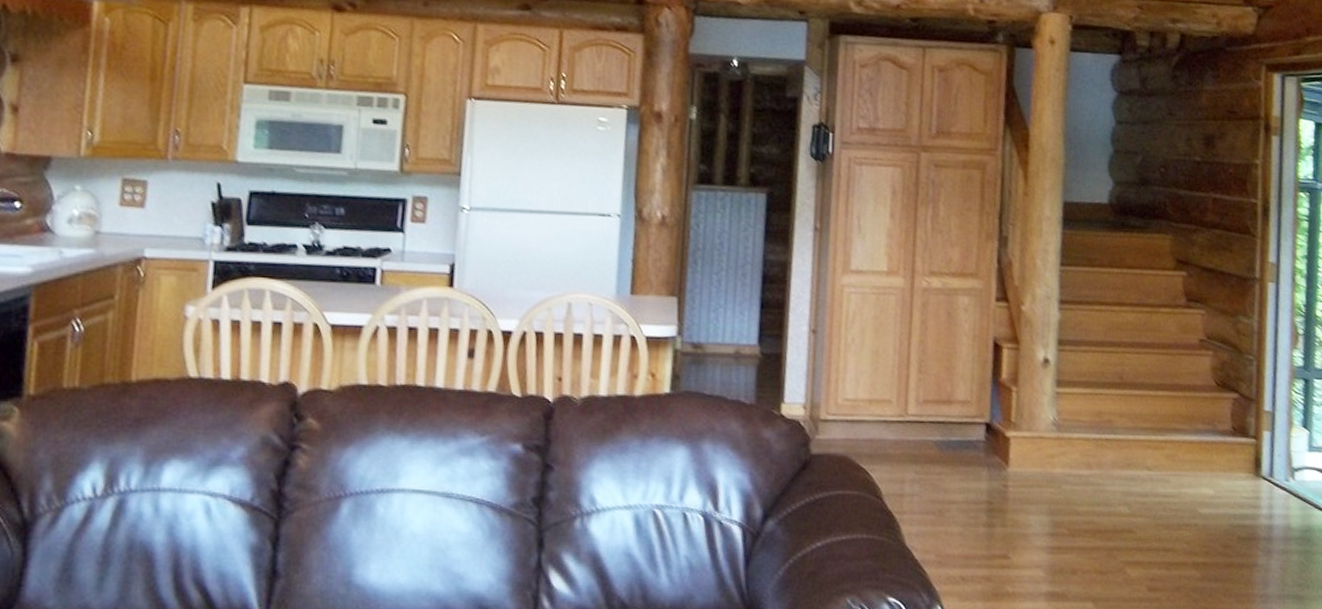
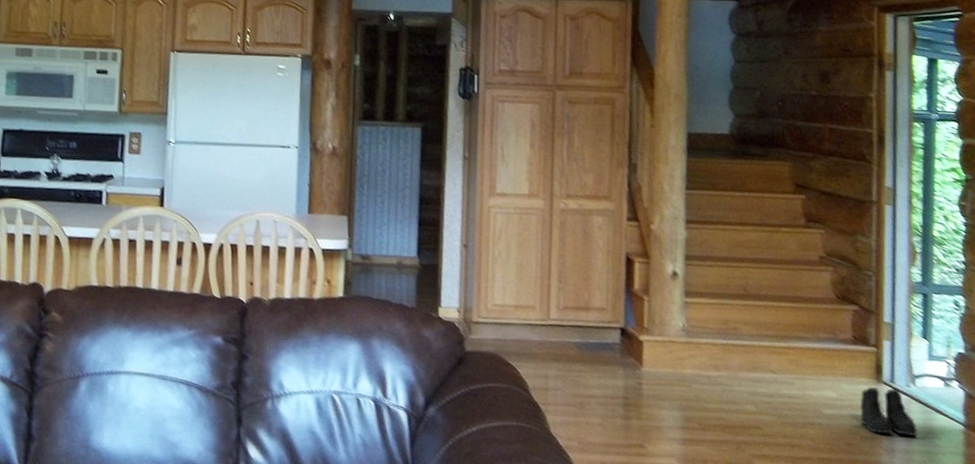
boots: none [1237,483,1296,534] -> present [860,387,918,436]

